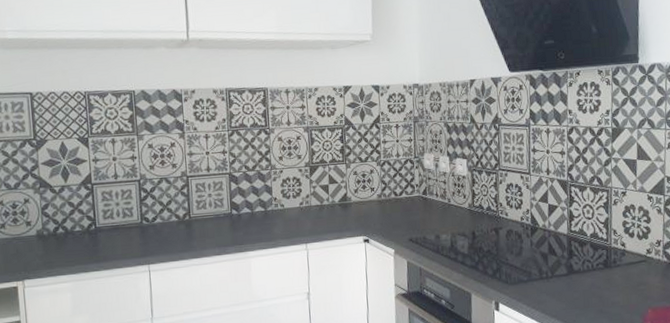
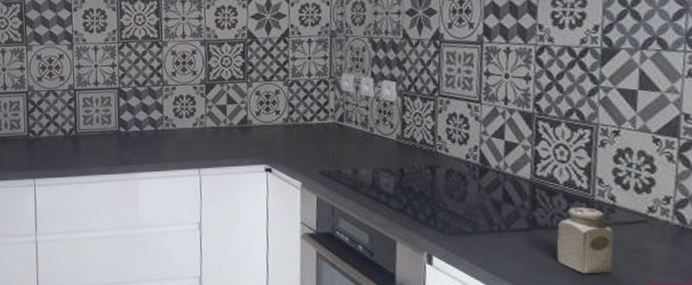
salt shaker: none [587,253,626,306] -> present [556,207,614,275]

